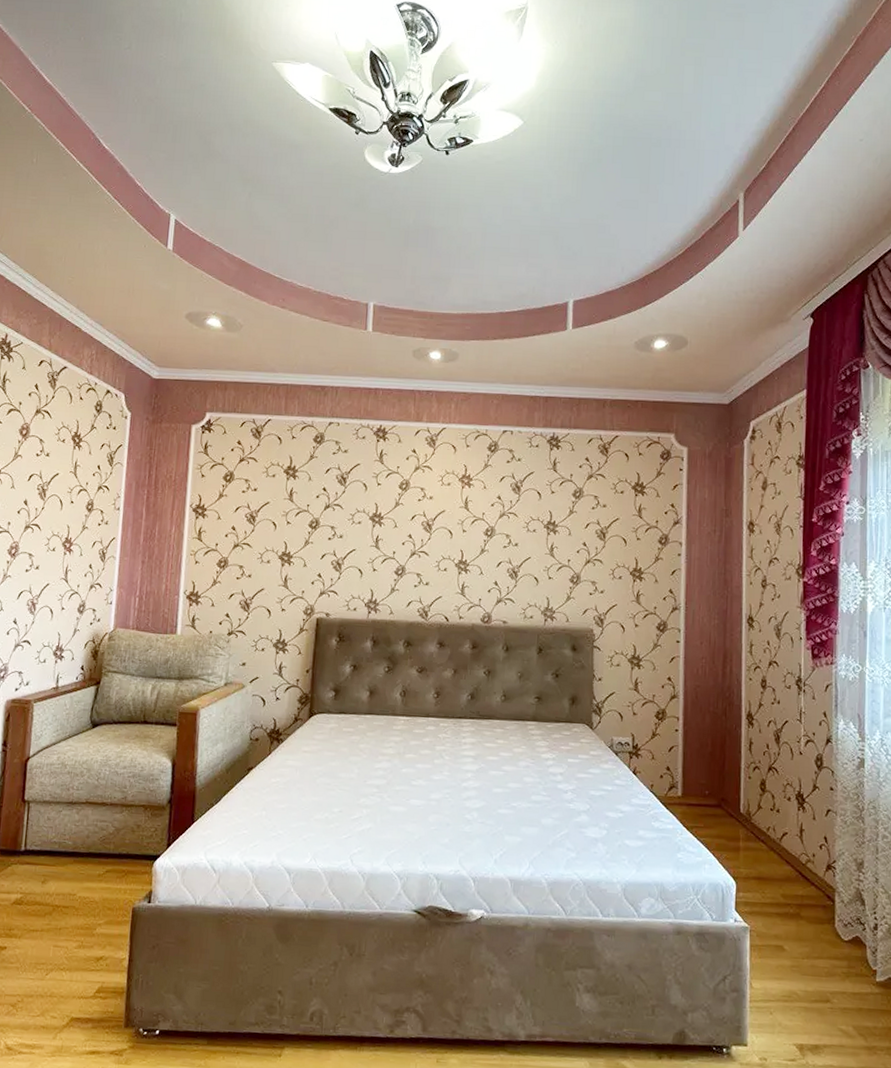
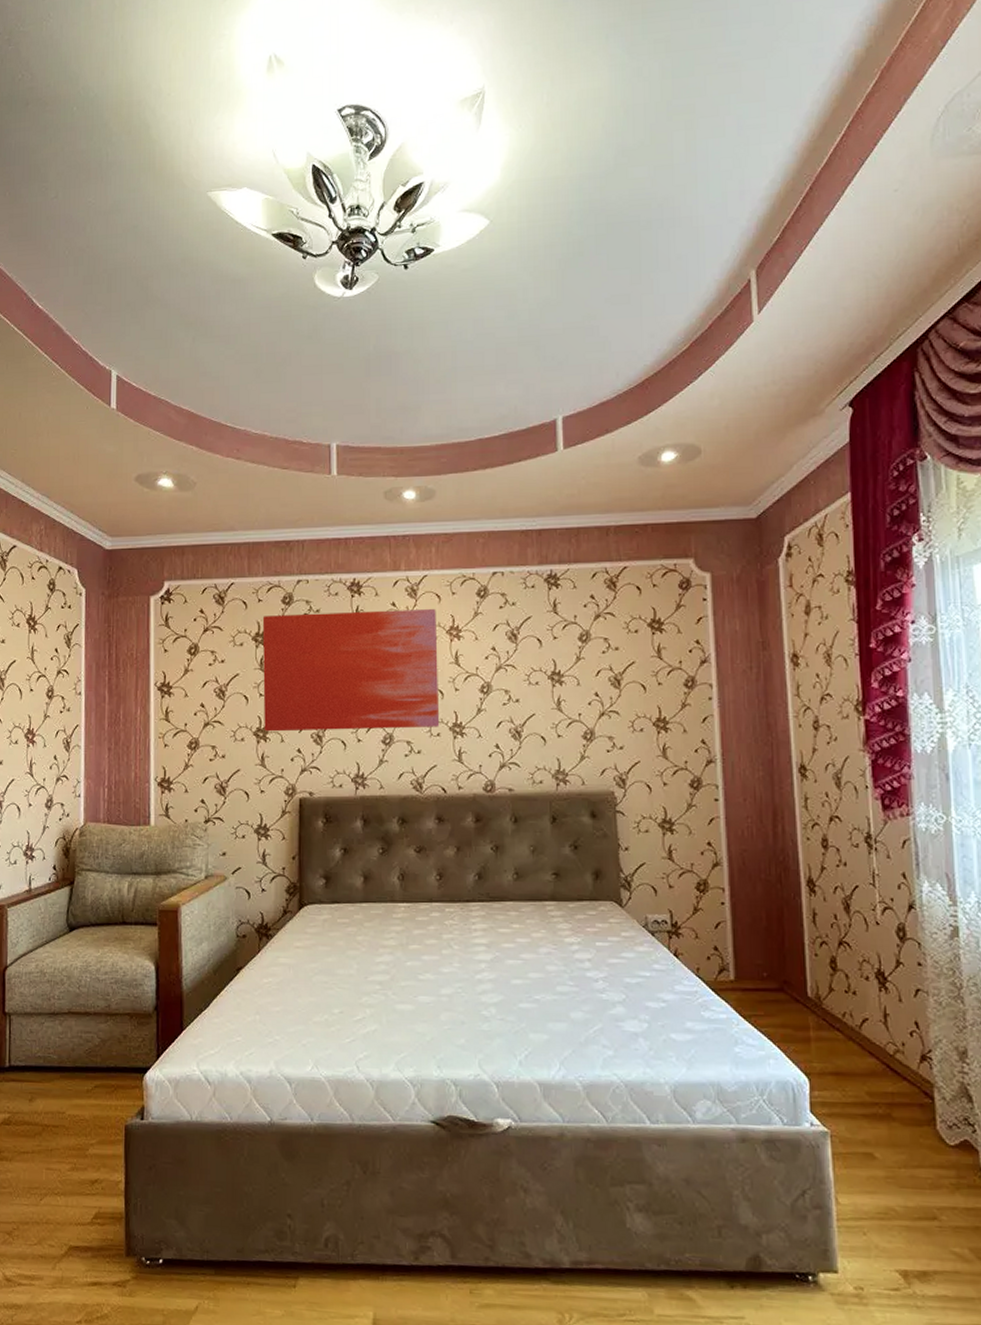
wall art: none [289,451,452,563] -> present [262,609,440,732]

